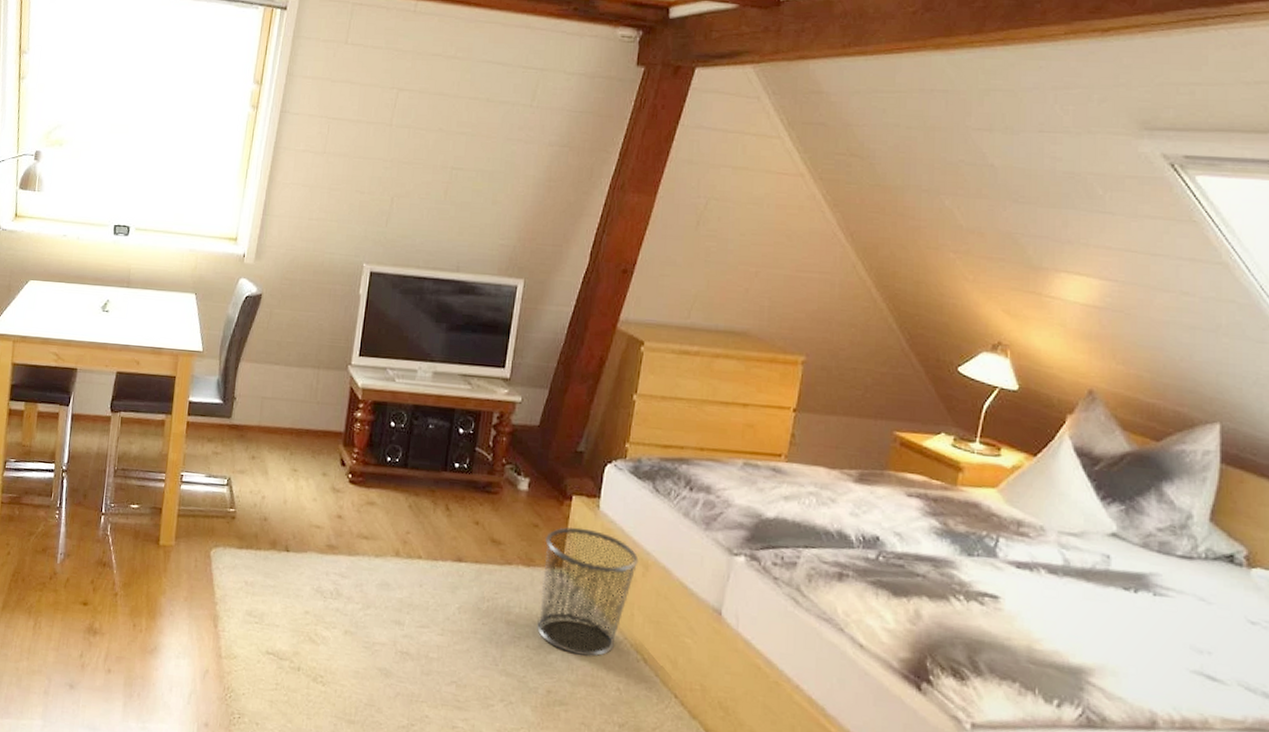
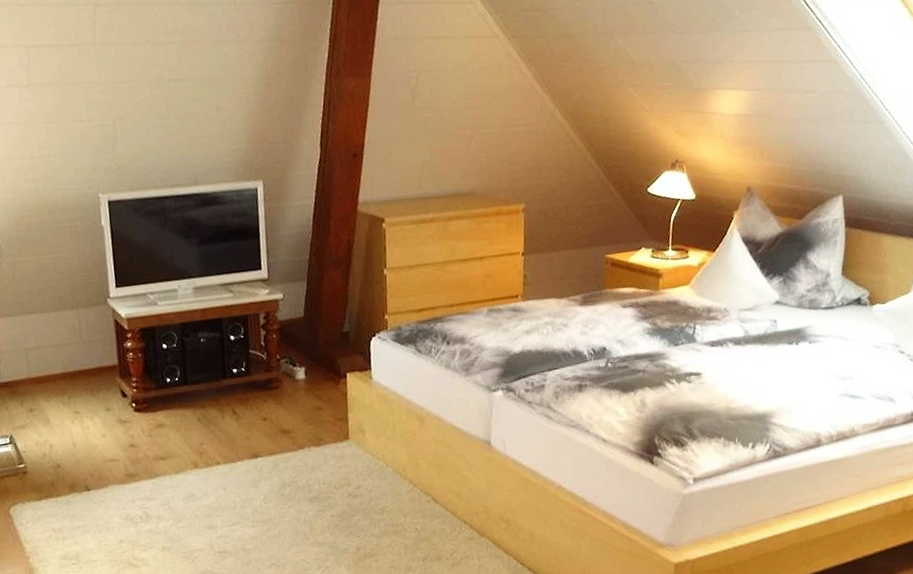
waste bin: present [537,527,639,657] -> none [329,399,415,511]

